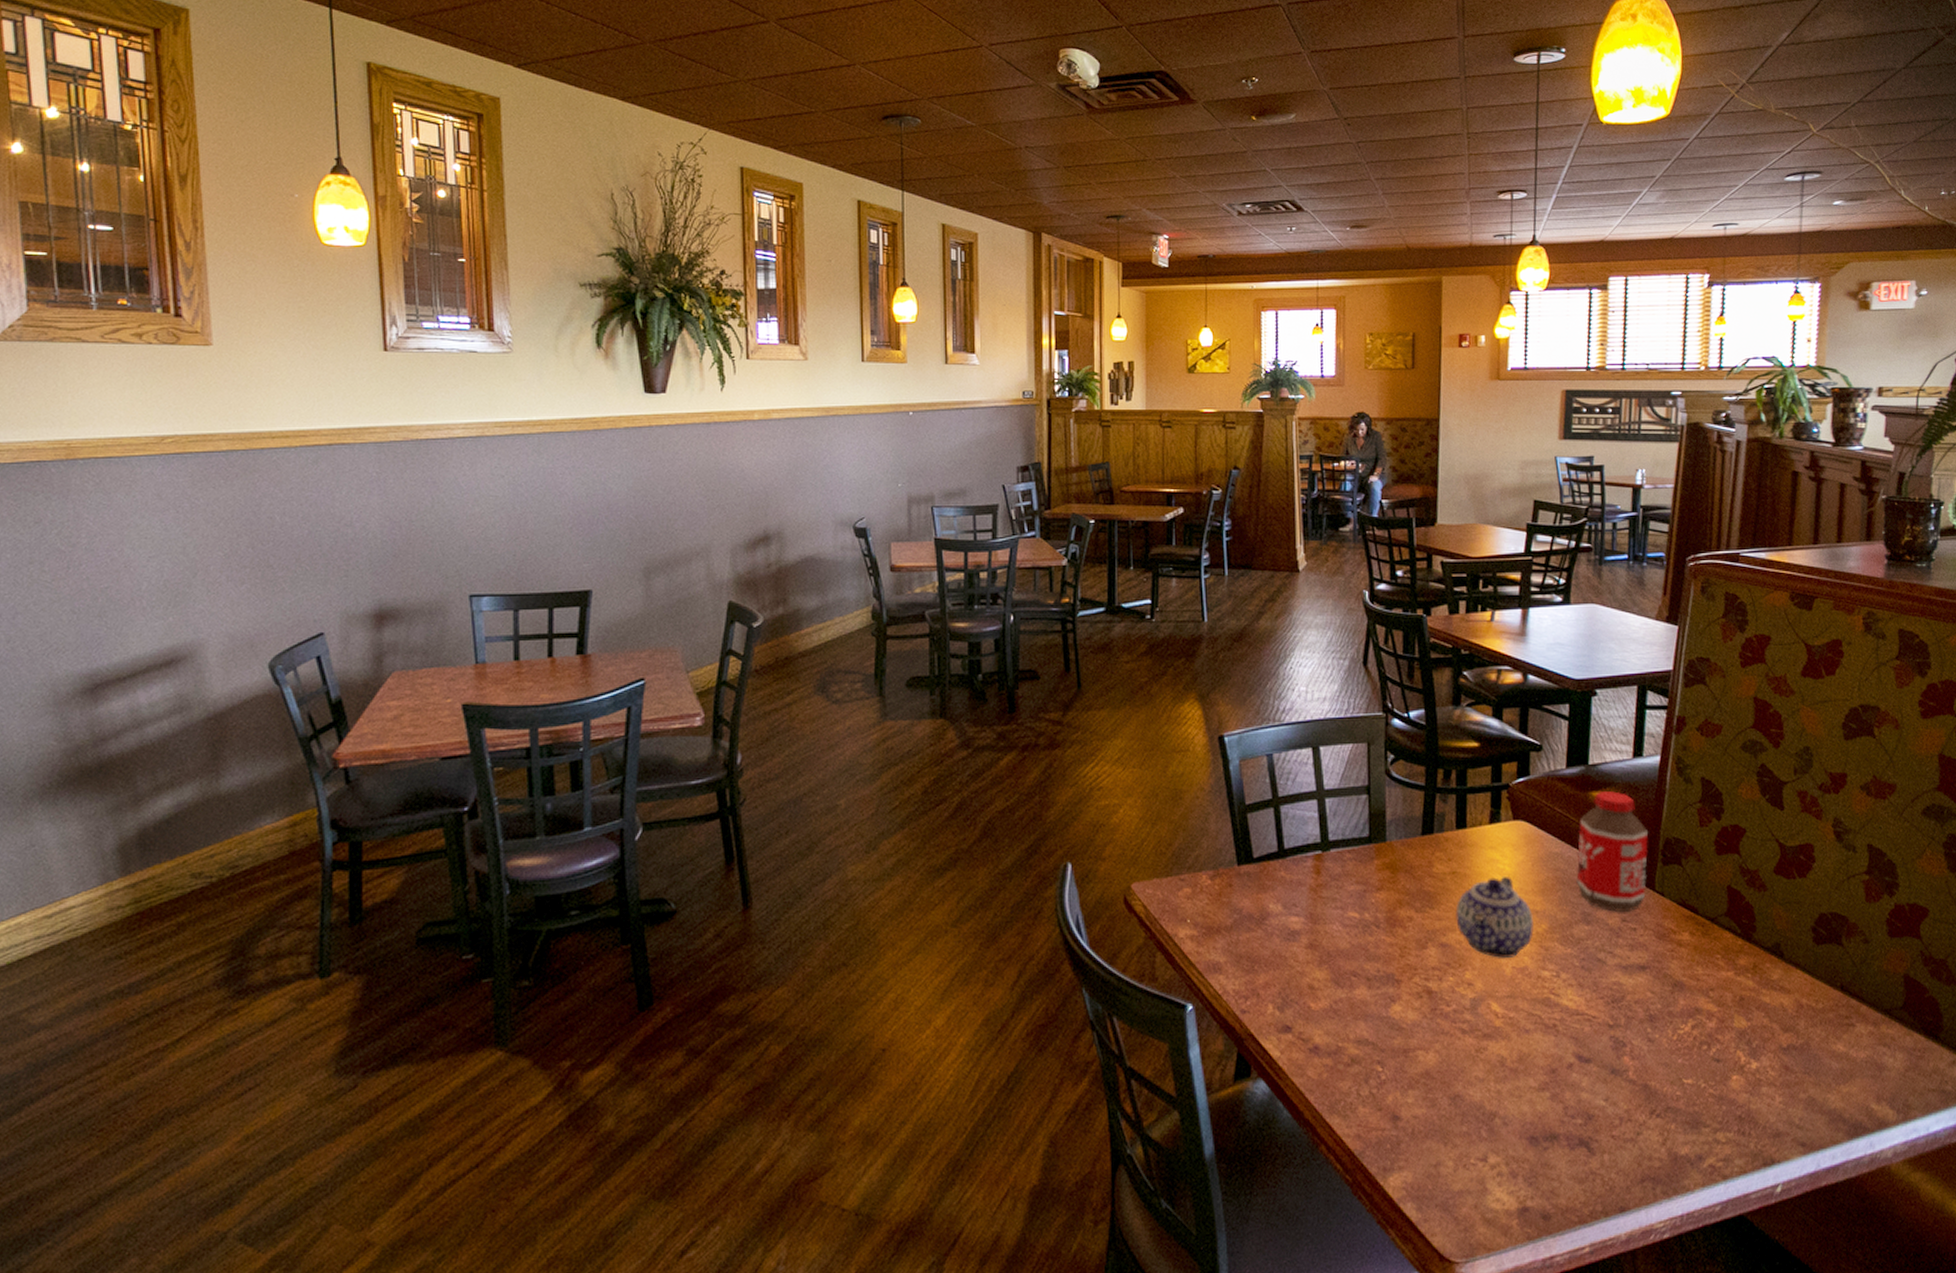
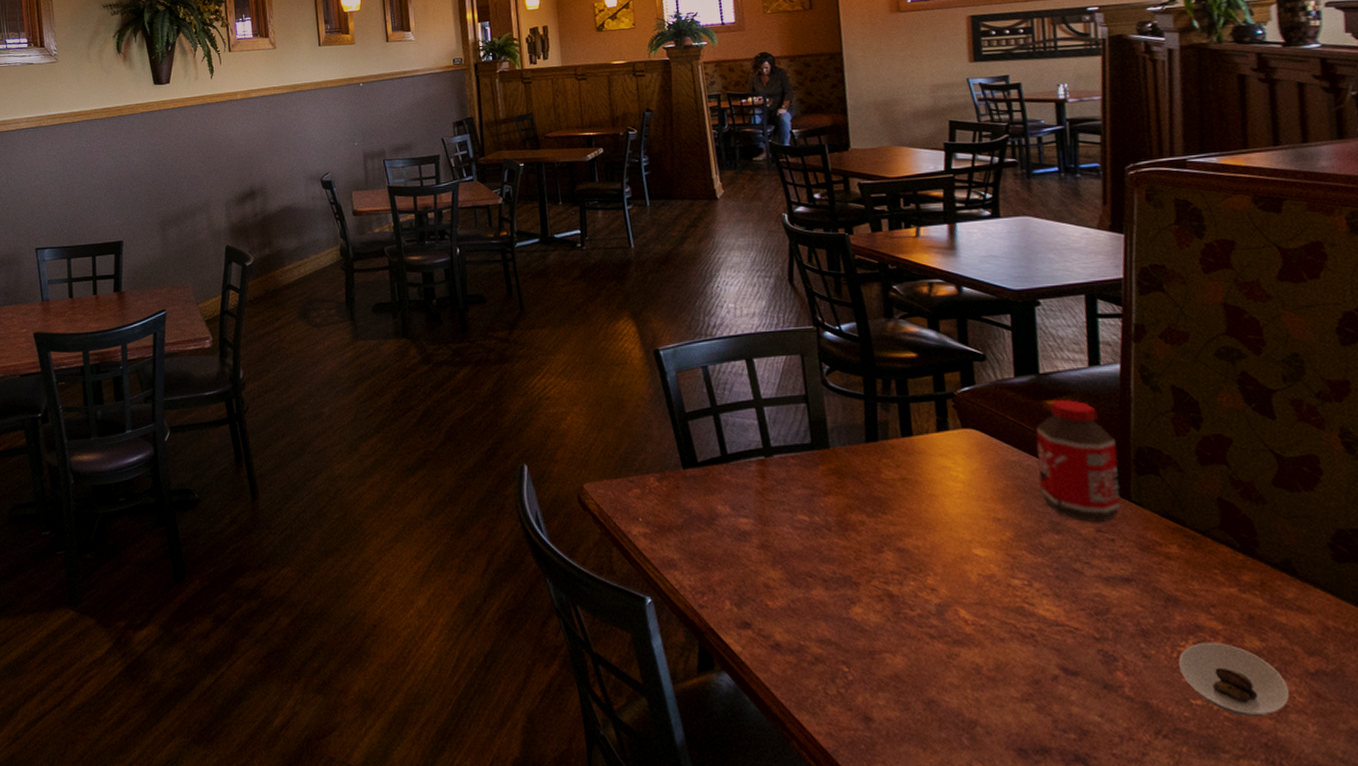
teapot: present [1455,875,1534,958] -> none [910,483,998,565]
saucer: none [1677,1023,1765,1092] -> present [1178,642,1290,716]

